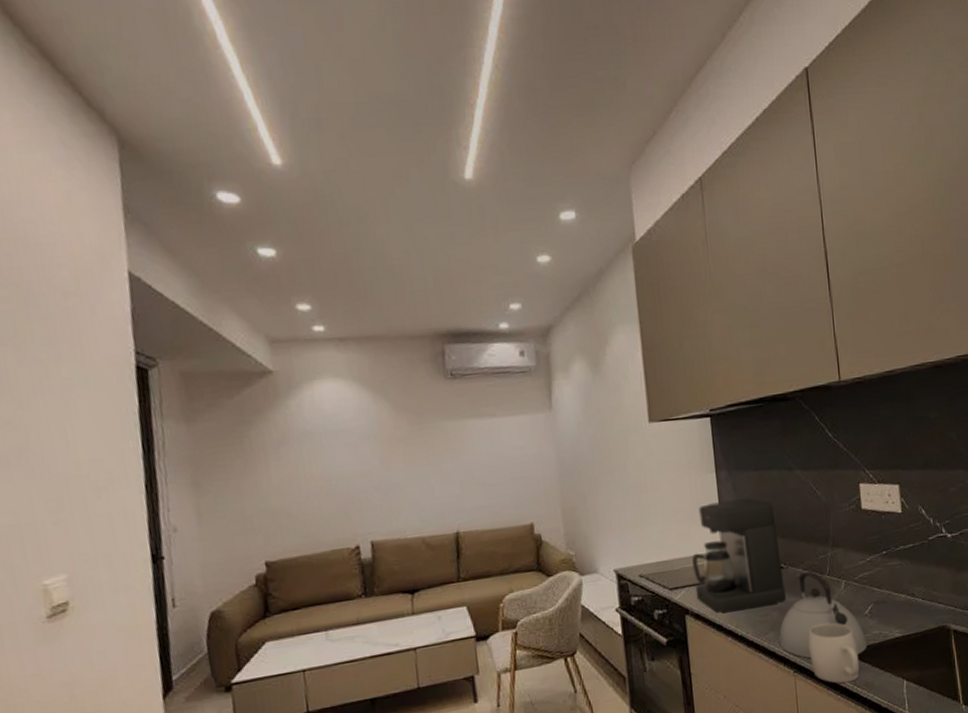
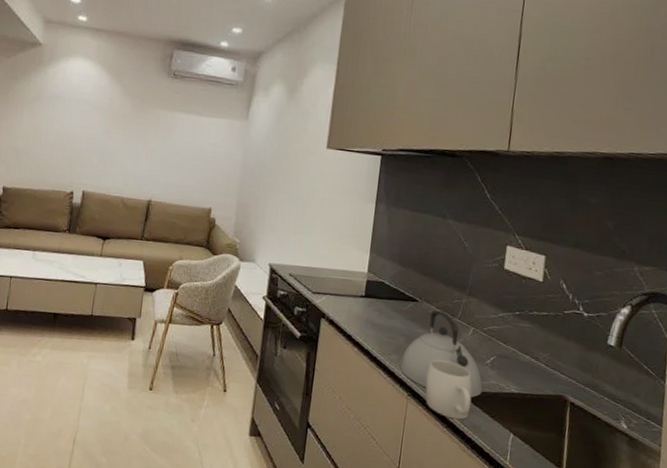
coffee maker: present [692,498,786,613] -> none [334,229,421,331]

